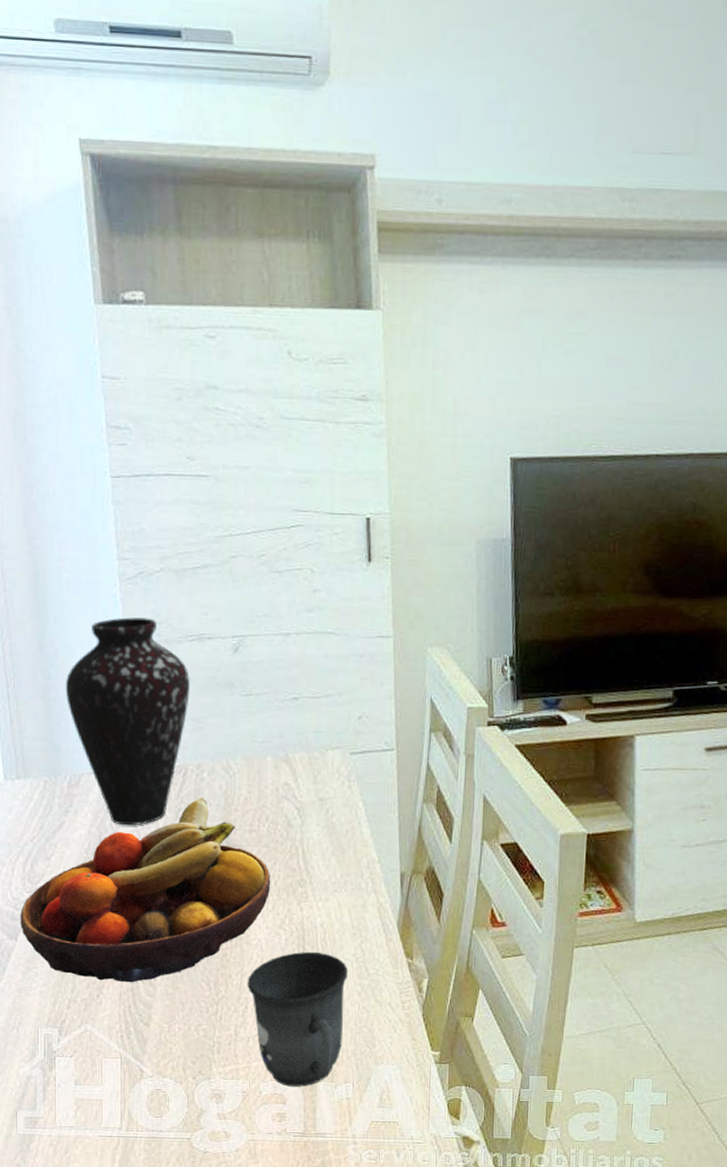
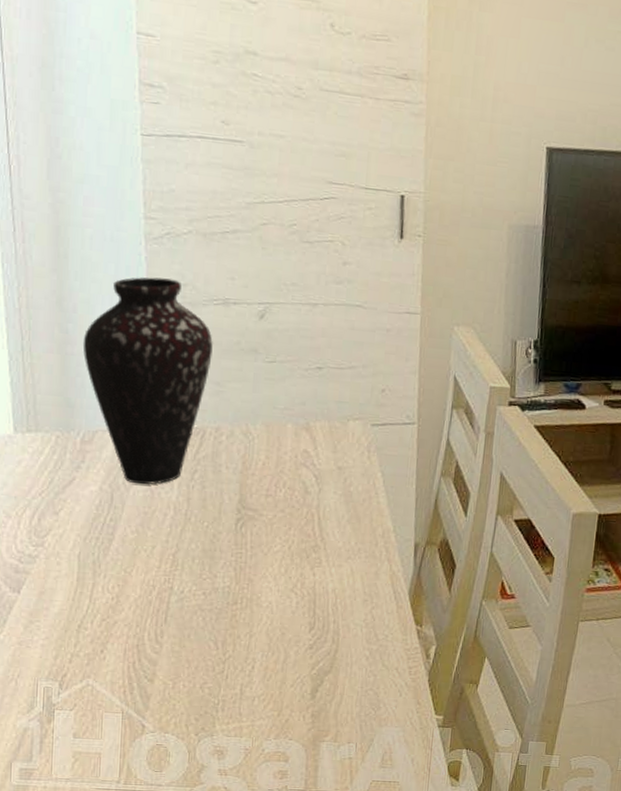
fruit bowl: present [20,798,271,983] -> none [24,460,285,640]
mug: present [248,951,348,1087] -> none [256,615,357,746]

